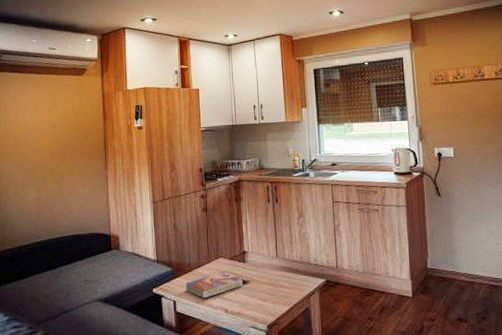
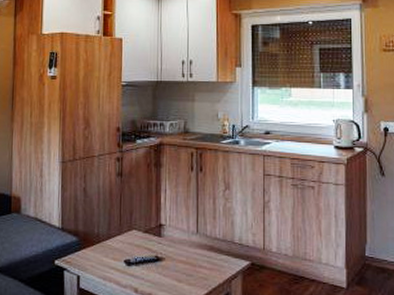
textbook: present [185,272,243,299] -> none [92,246,158,275]

